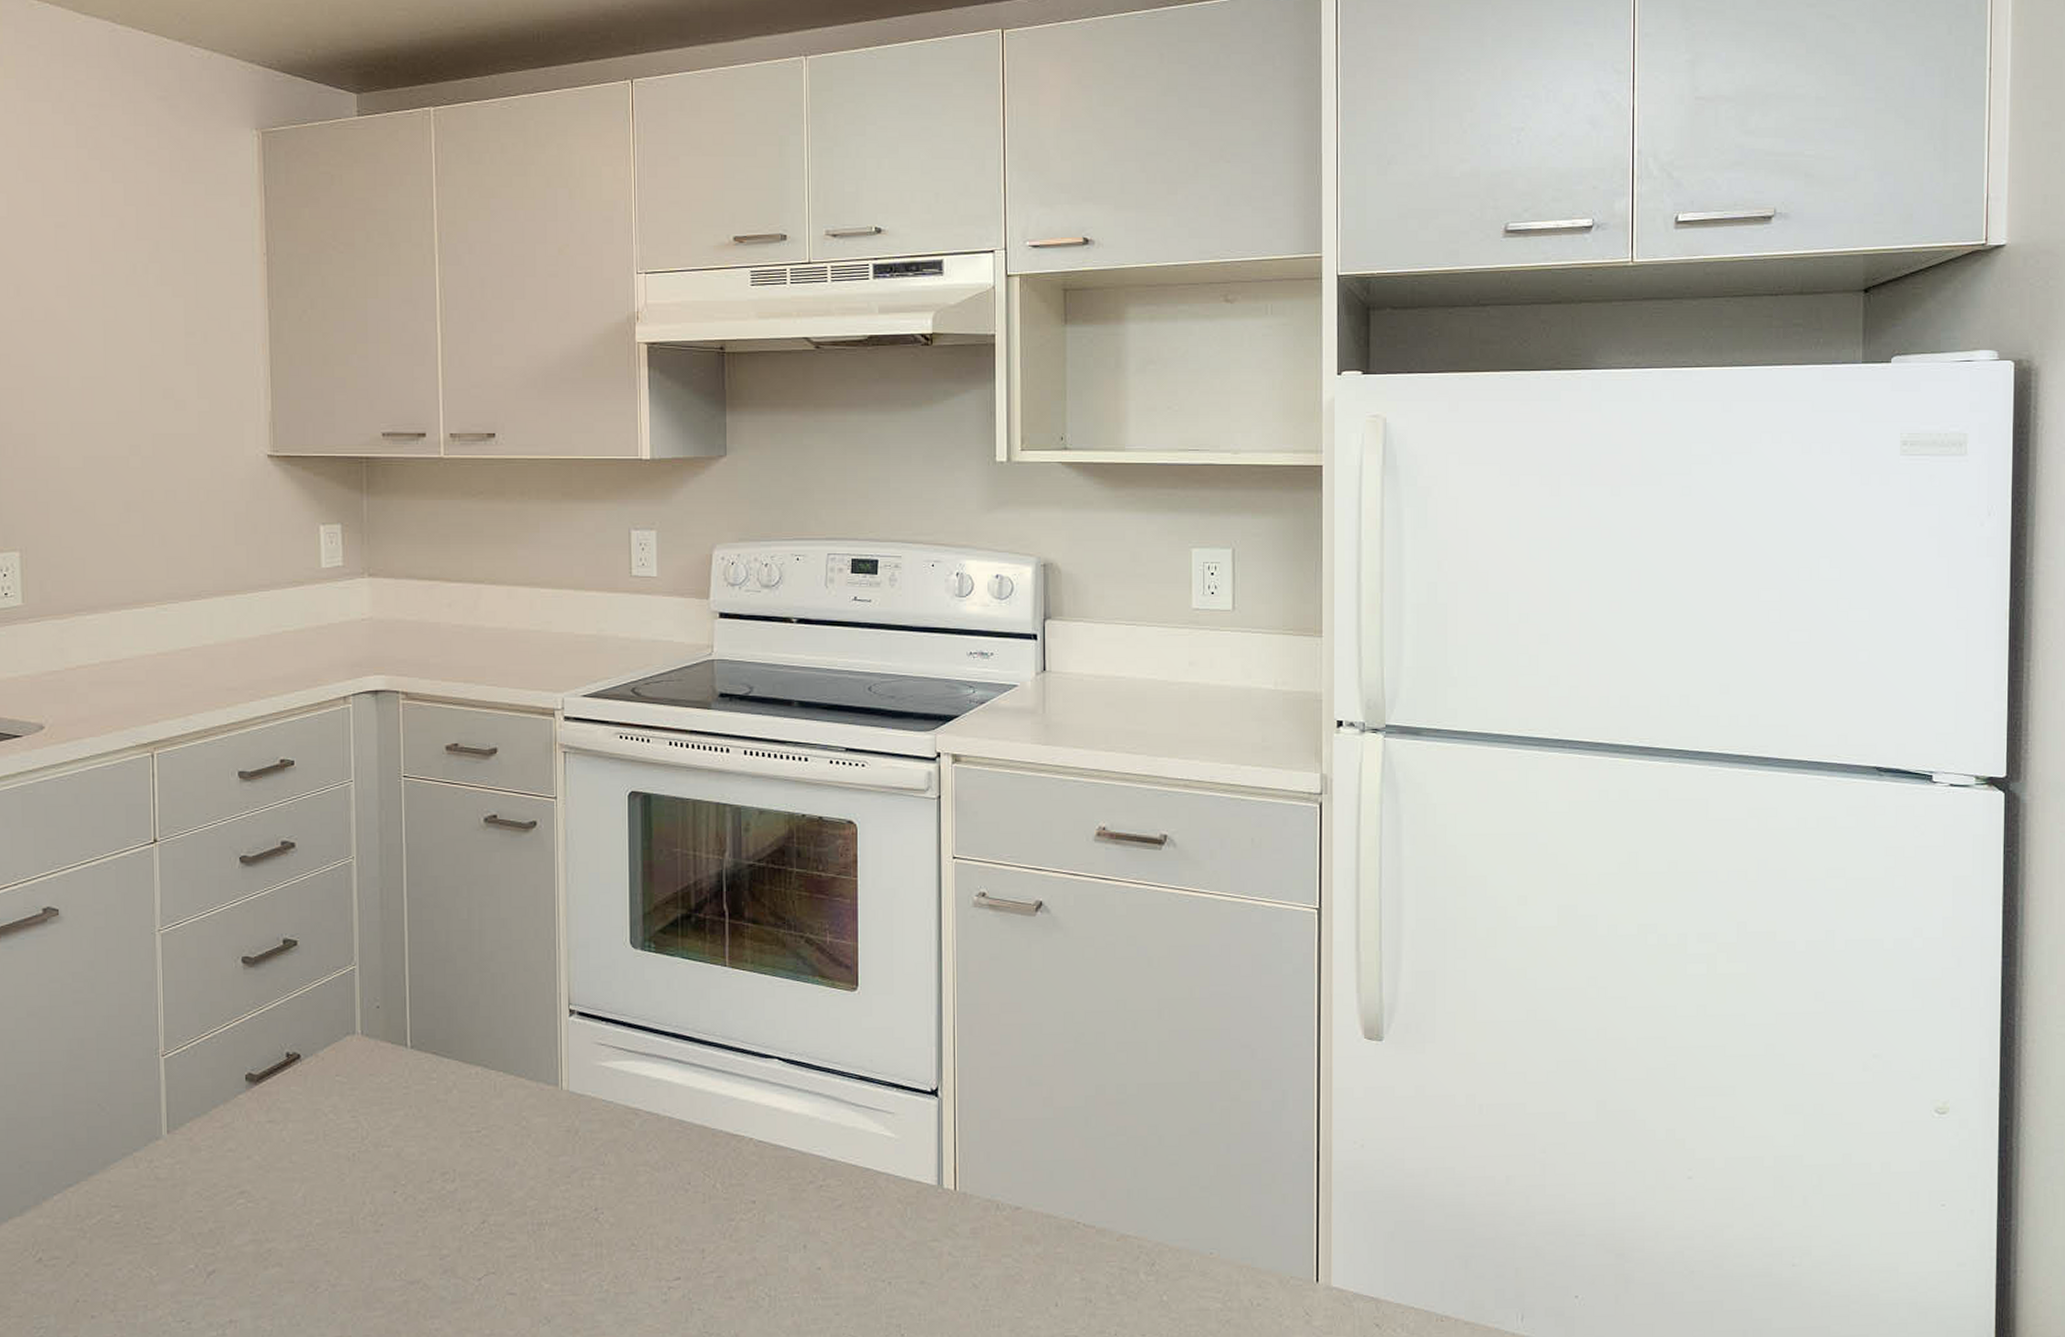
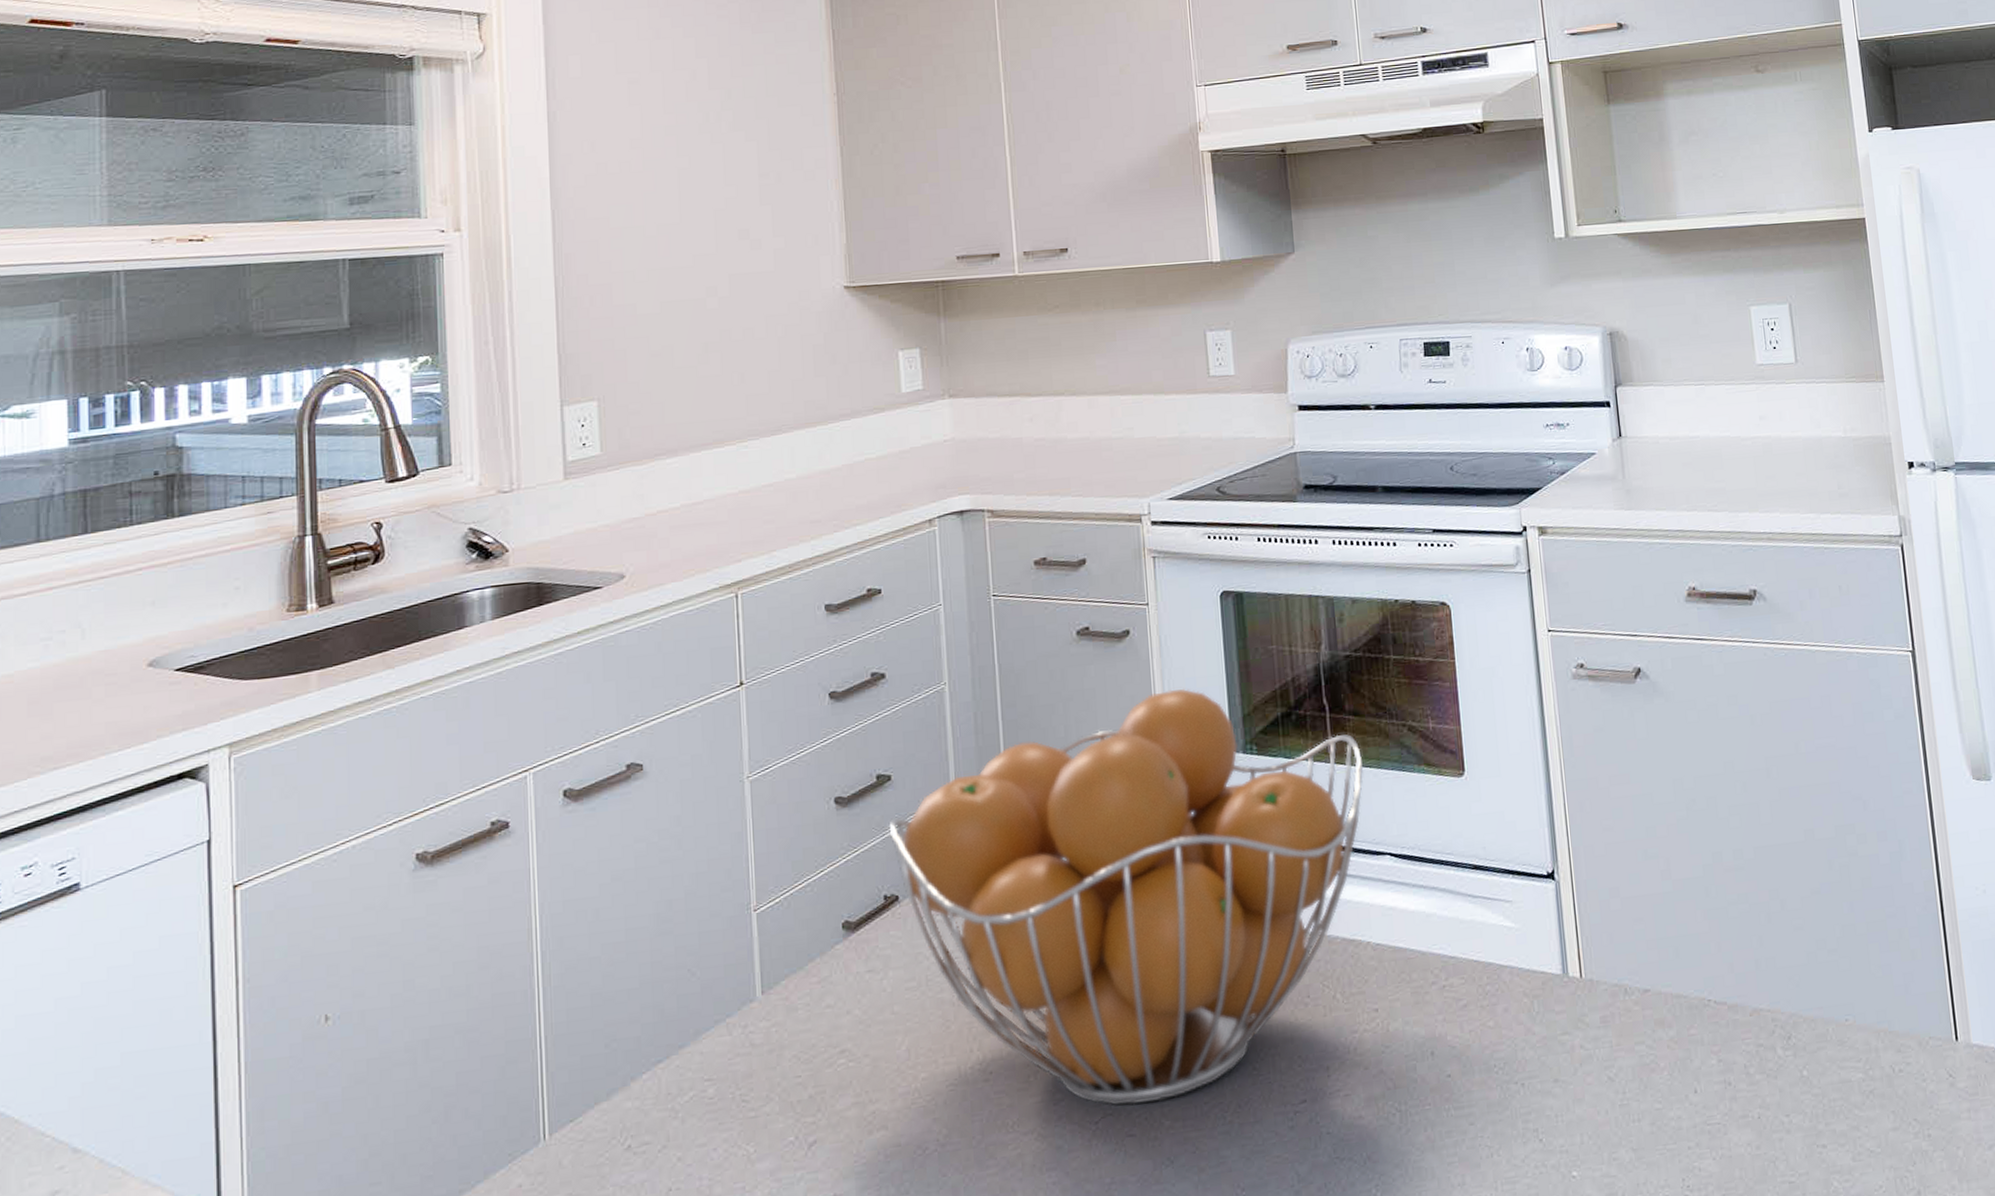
fruit basket: none [293,882,758,1267] -> present [888,688,1363,1106]

